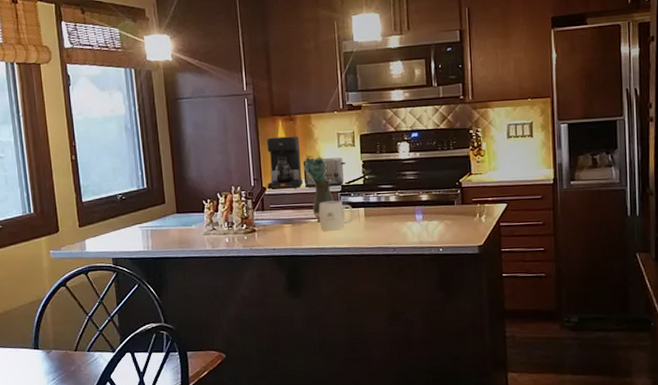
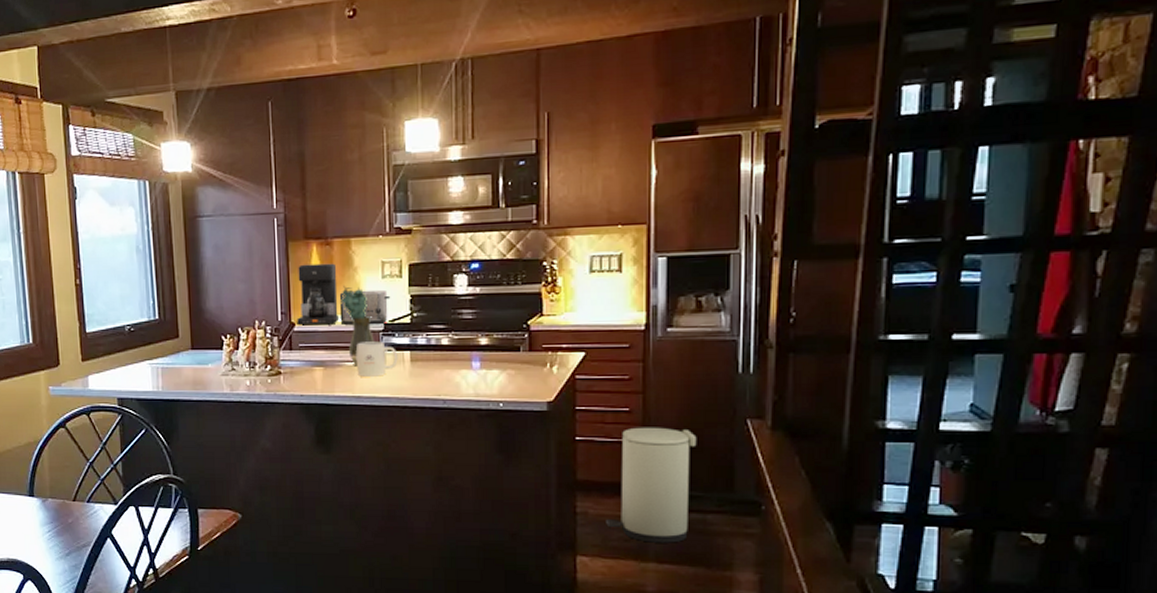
pedal bin: none [530,262,599,358] -> present [606,427,697,543]

